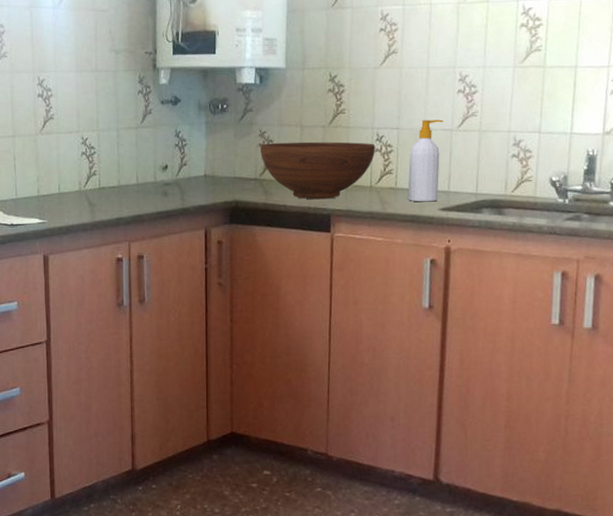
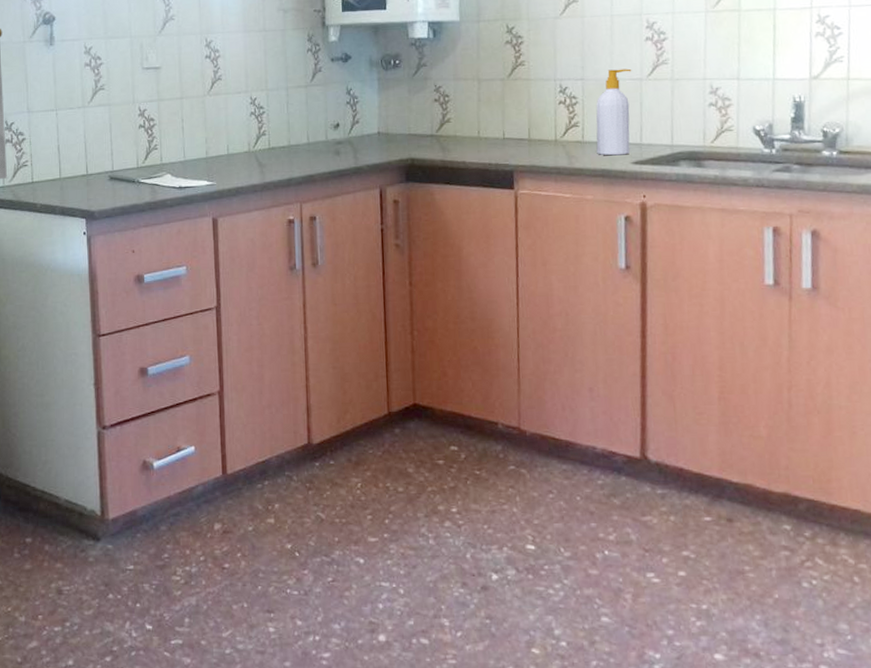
fruit bowl: present [260,141,376,200] -> none [436,94,559,156]

